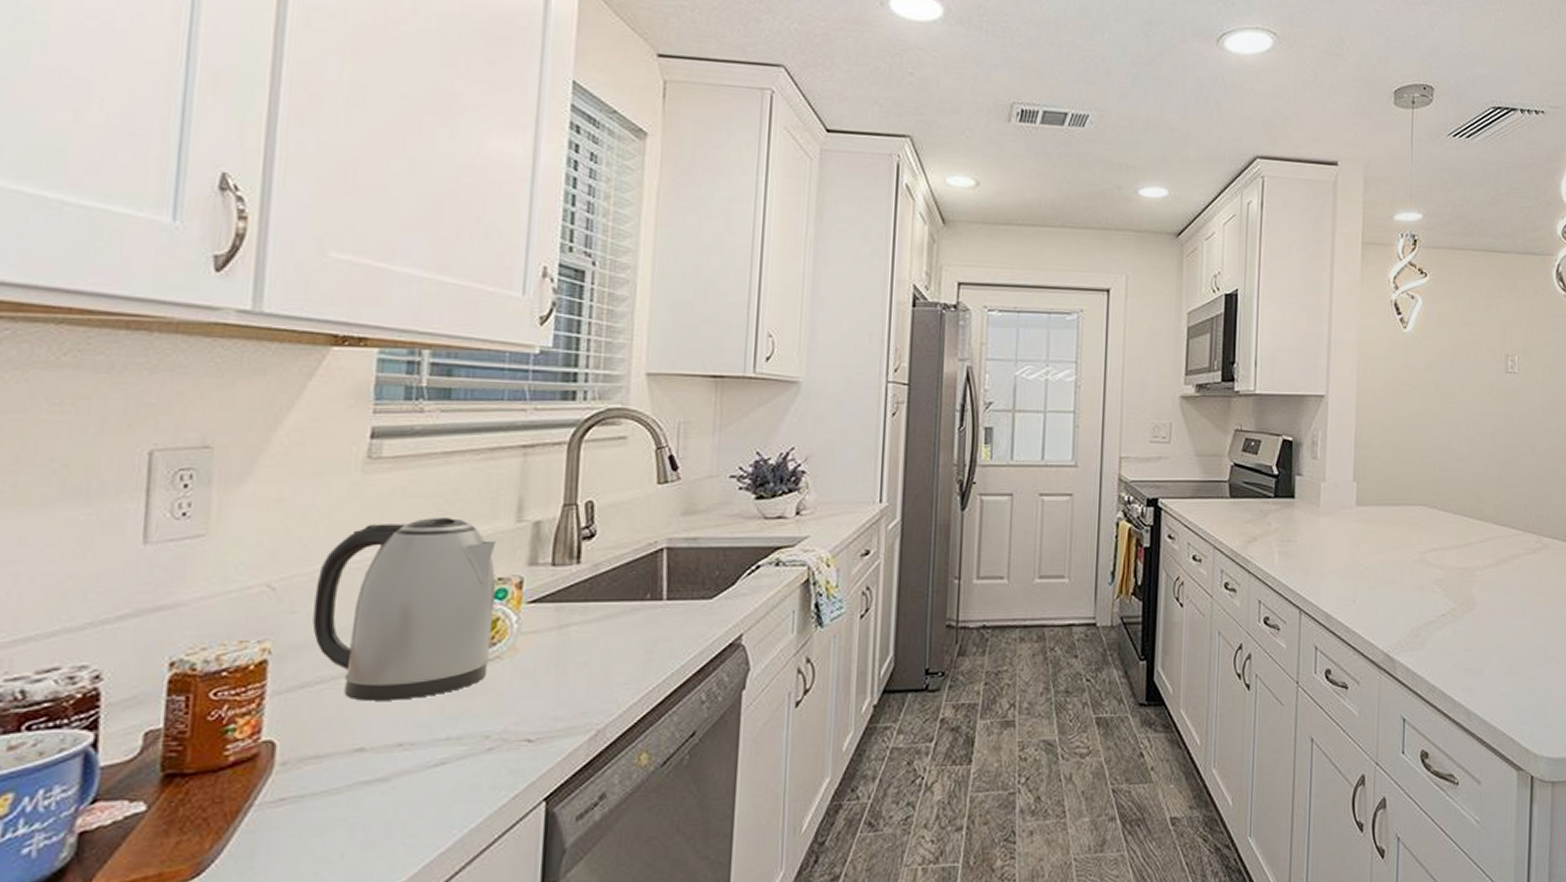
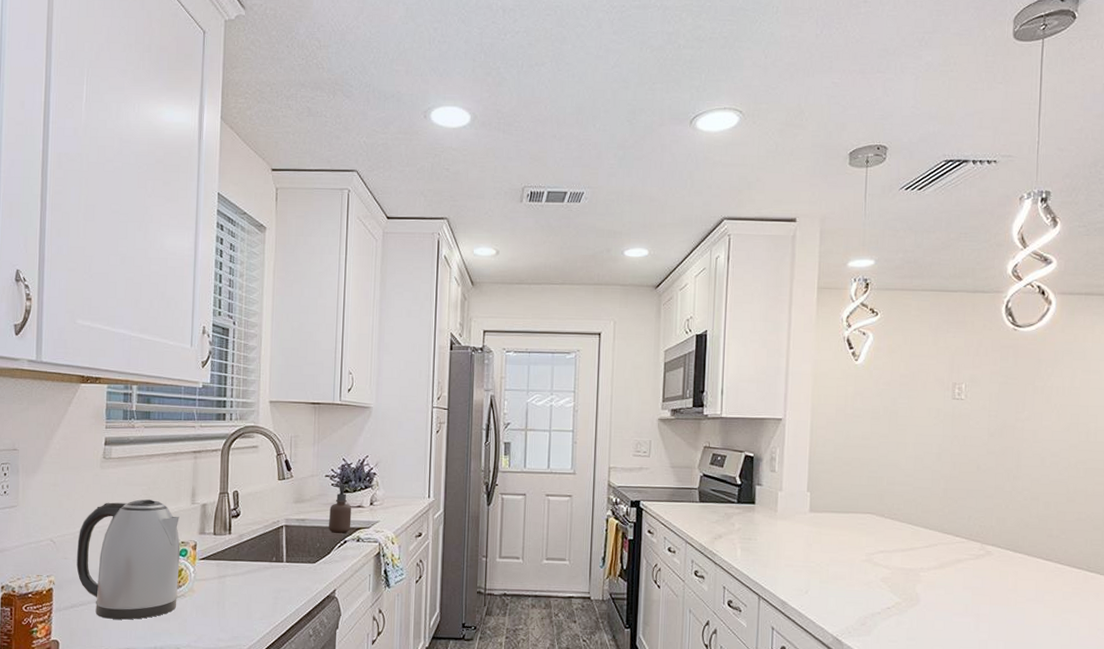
soap dispenser: none [733,487,769,555] -> present [329,484,352,533]

